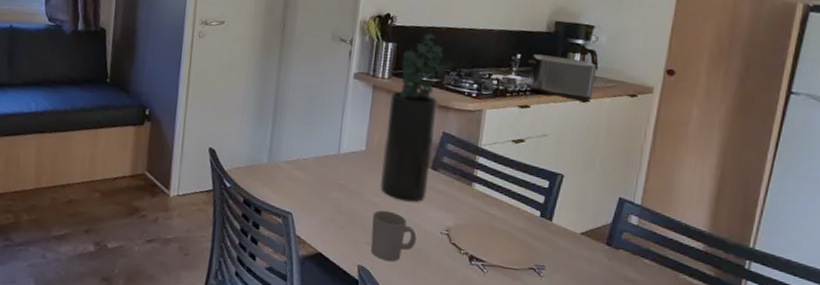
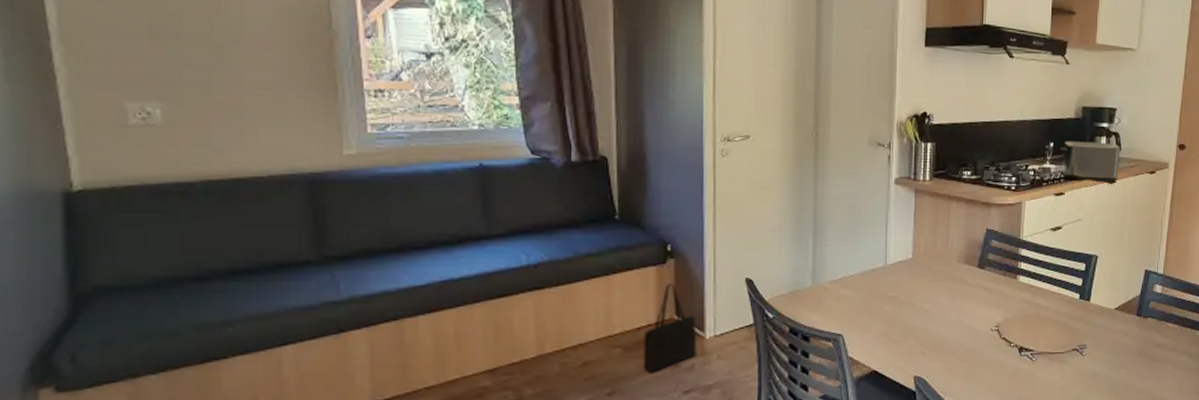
tote bag: none [115,143,164,219] -> present [643,283,697,373]
mug: present [370,210,417,262] -> none [924,316,968,367]
vase: present [379,25,444,203] -> none [929,121,981,304]

